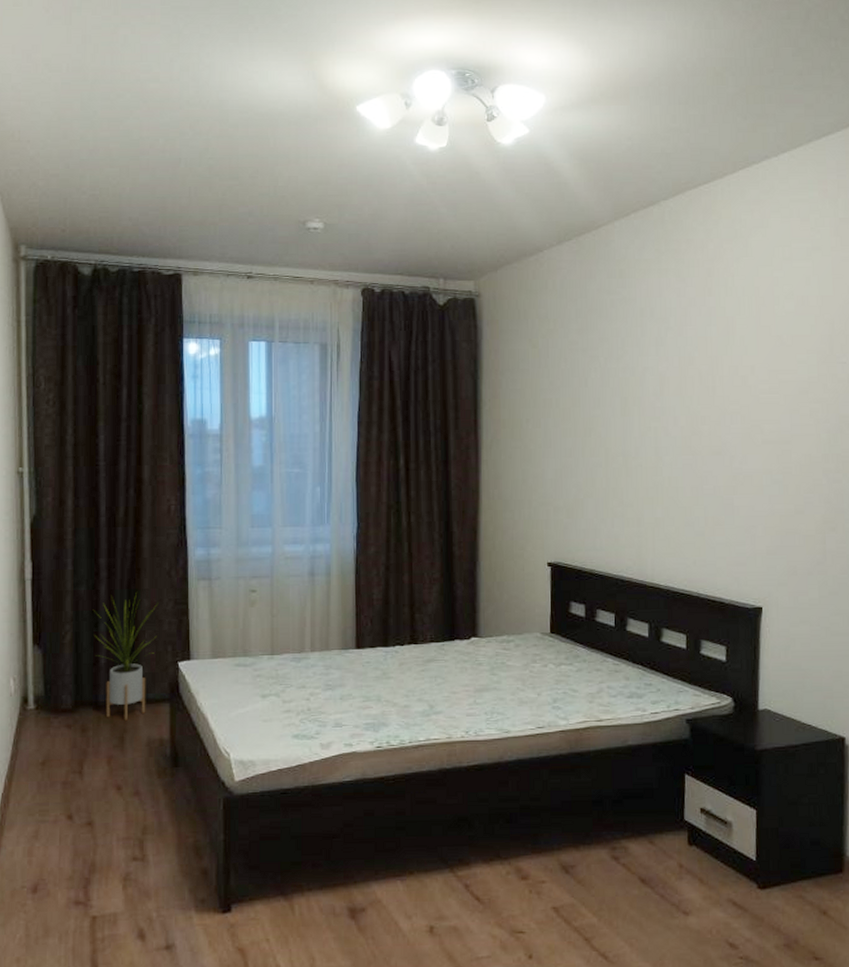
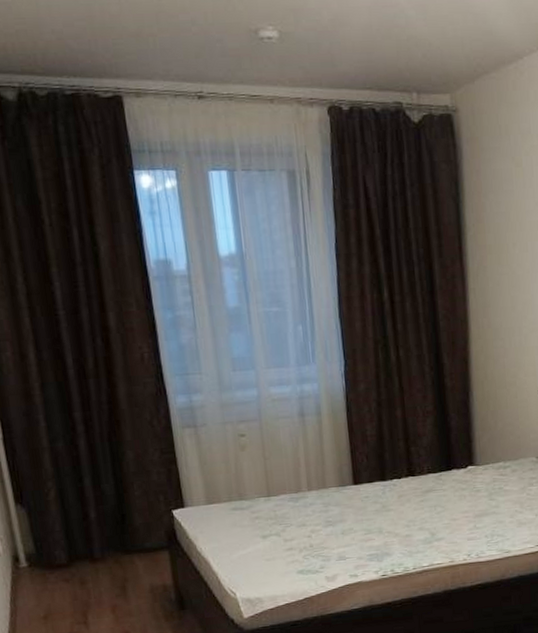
house plant: present [94,593,159,721] -> none [75,445,147,570]

